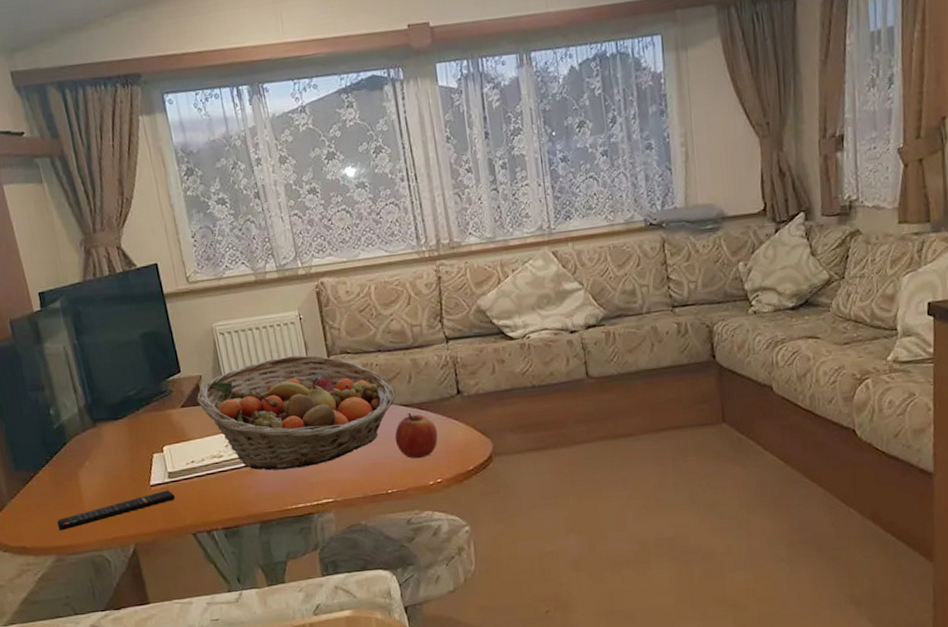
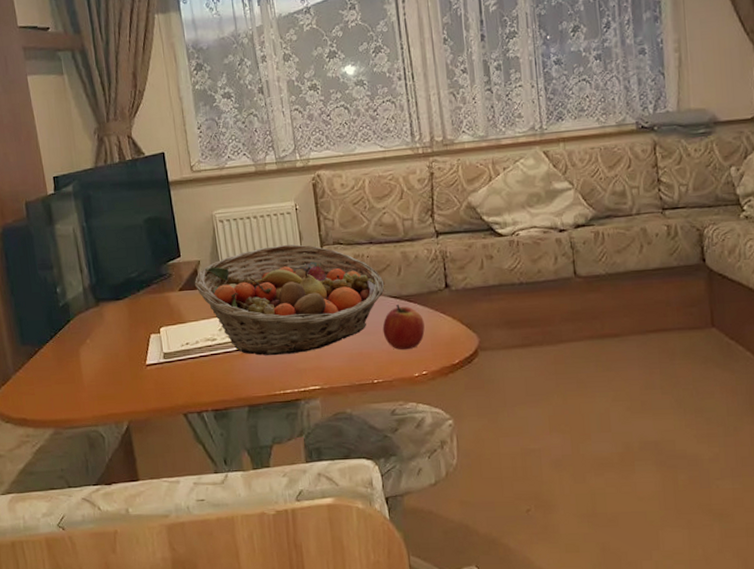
remote control: present [57,490,175,531] -> none [57,370,169,405]

